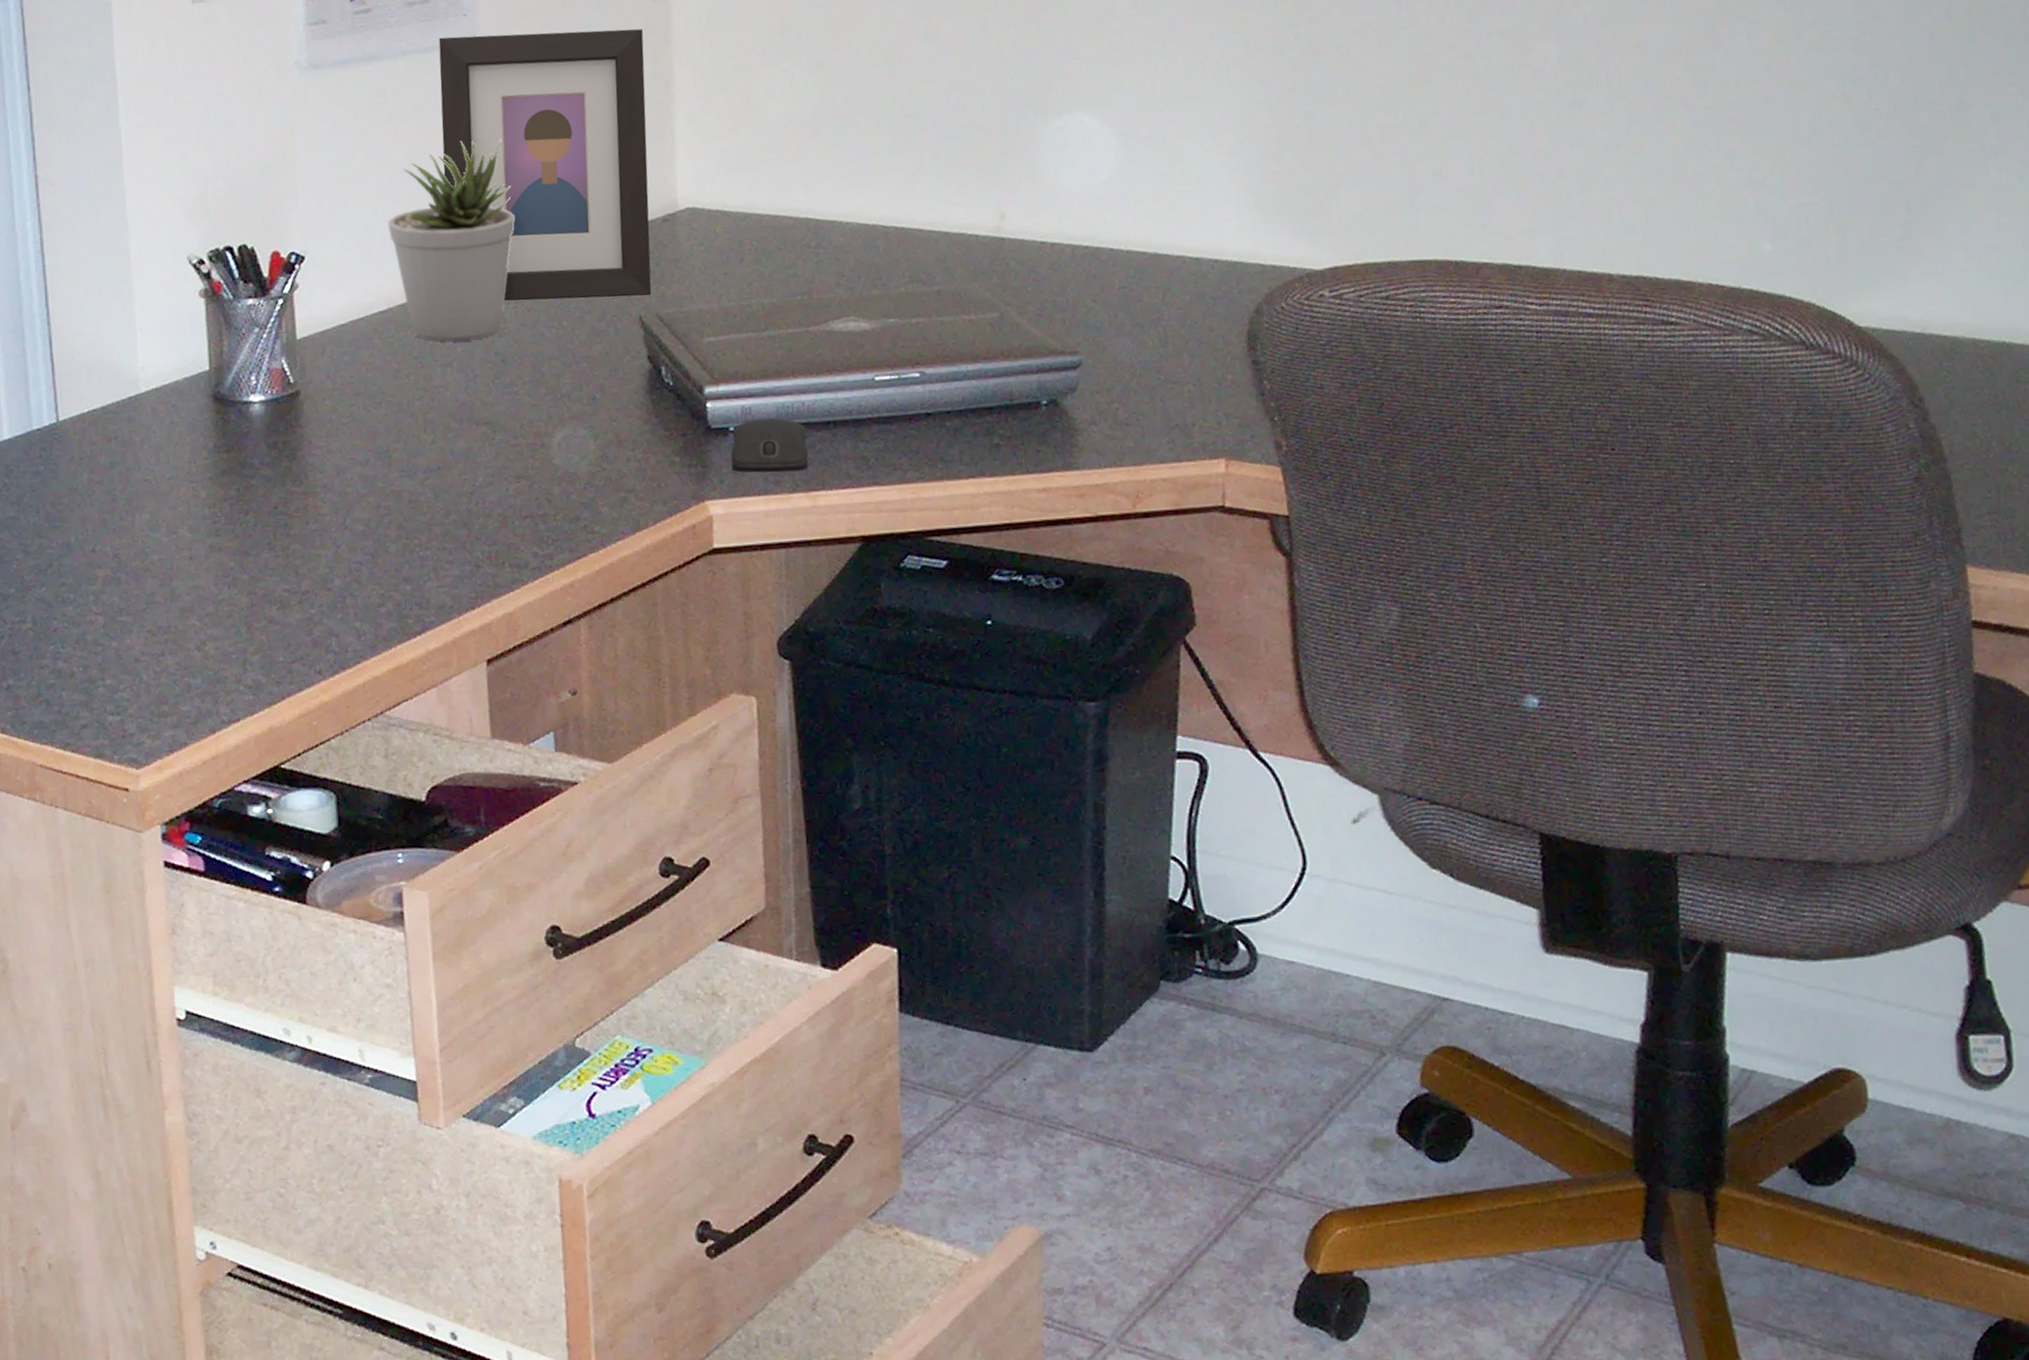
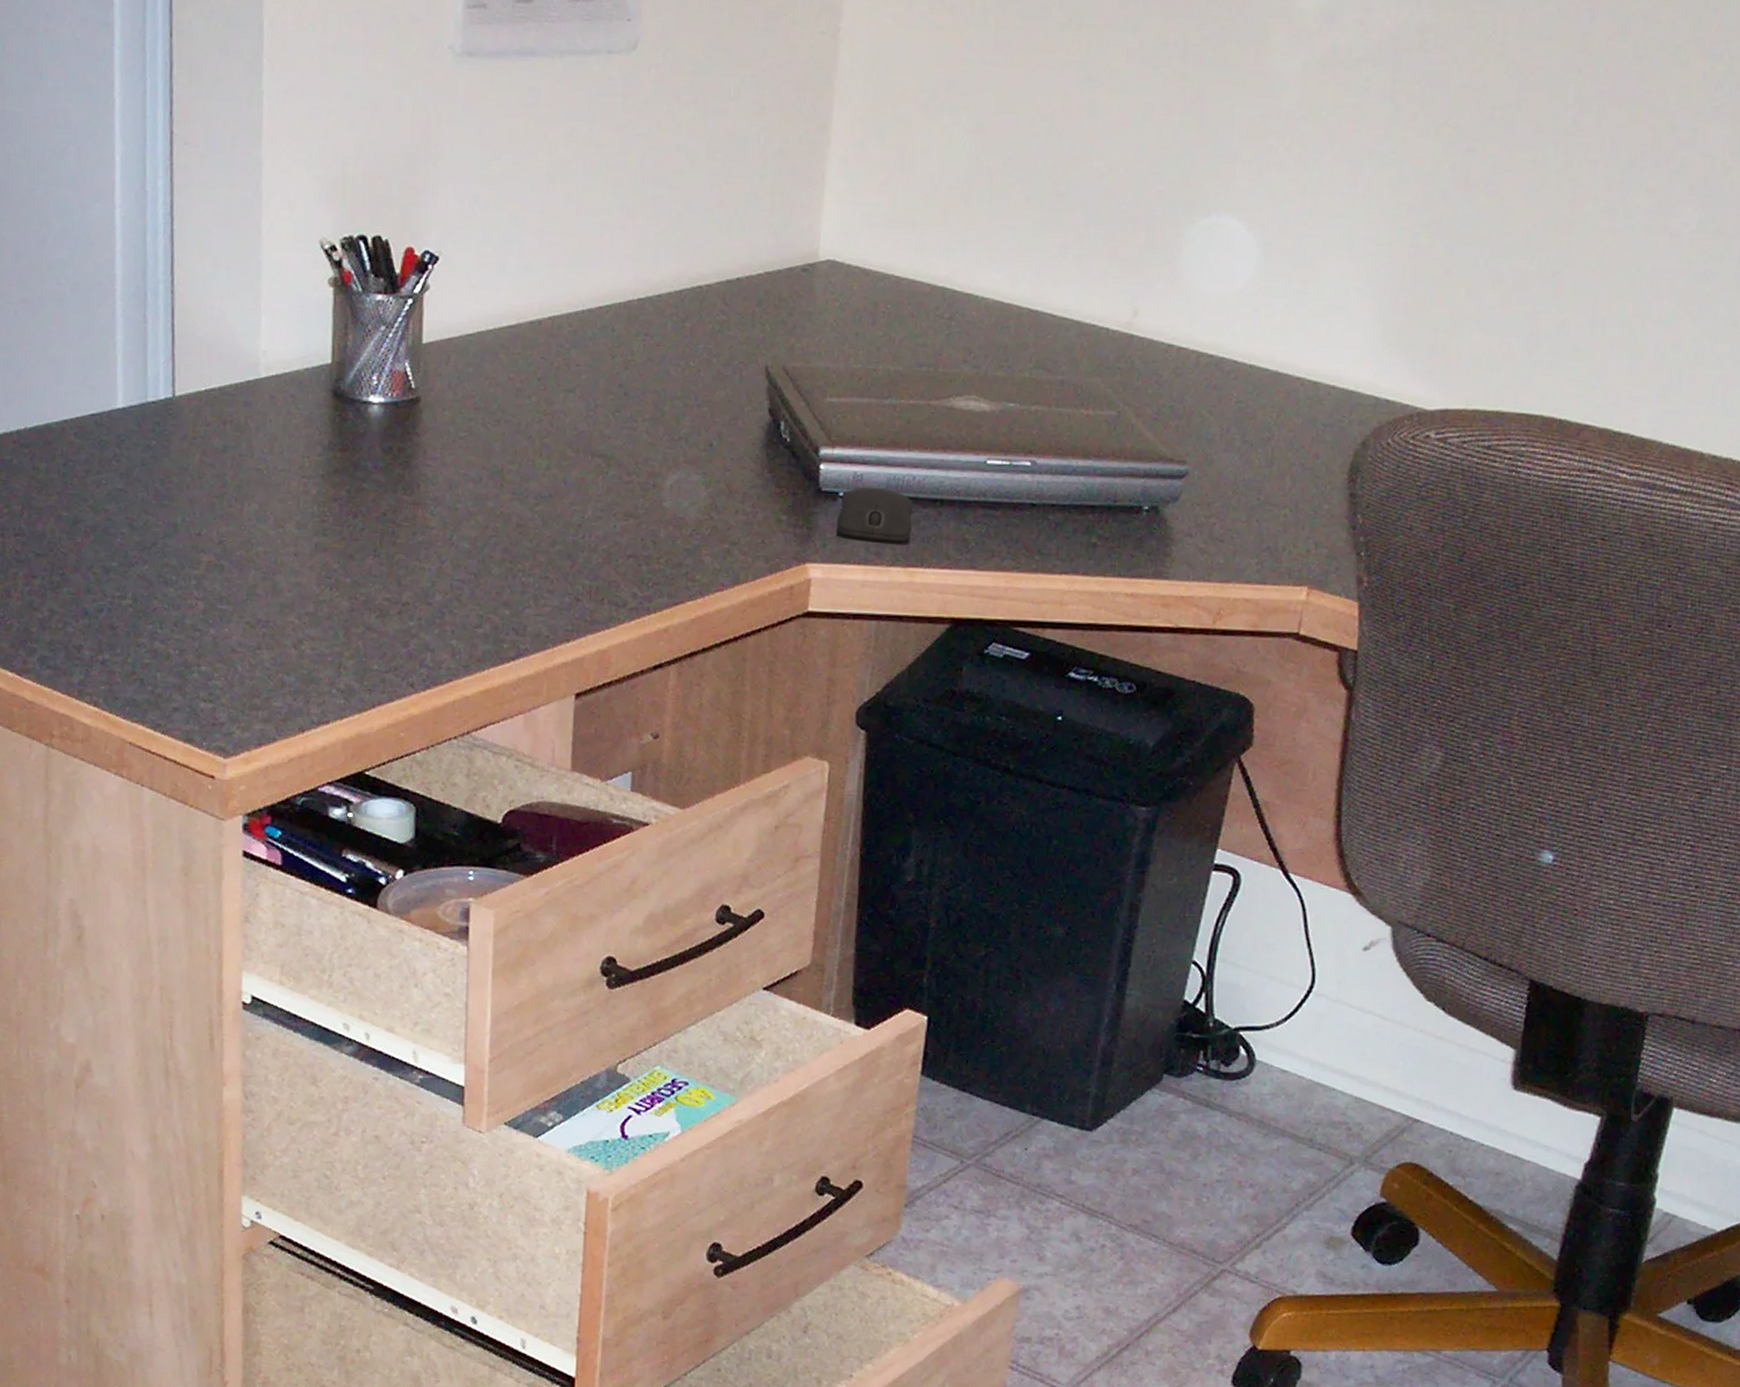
potted plant: present [387,140,516,342] -> none [526,156,656,369]
picture frame: present [438,28,652,301] -> none [588,41,808,347]

